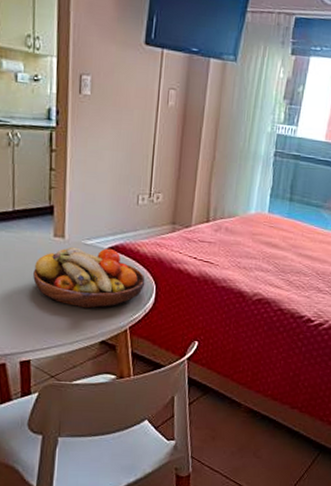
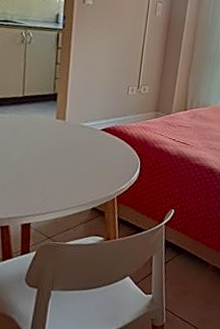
fruit bowl: present [33,246,146,309] -> none [37,128,132,180]

